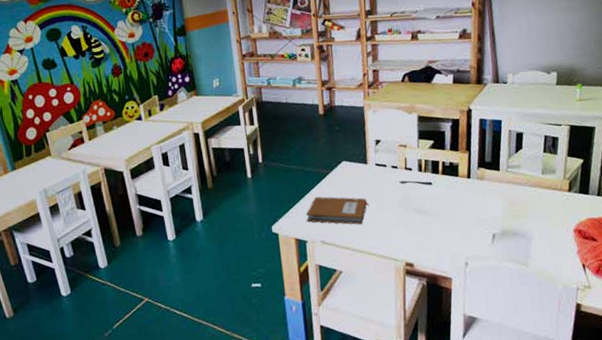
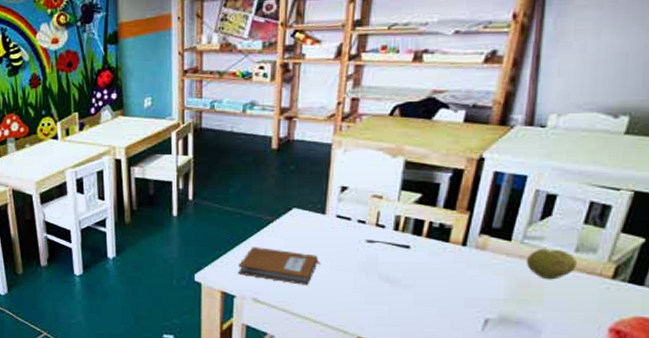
fruit: none [511,174,545,198] -> present [525,248,577,280]

